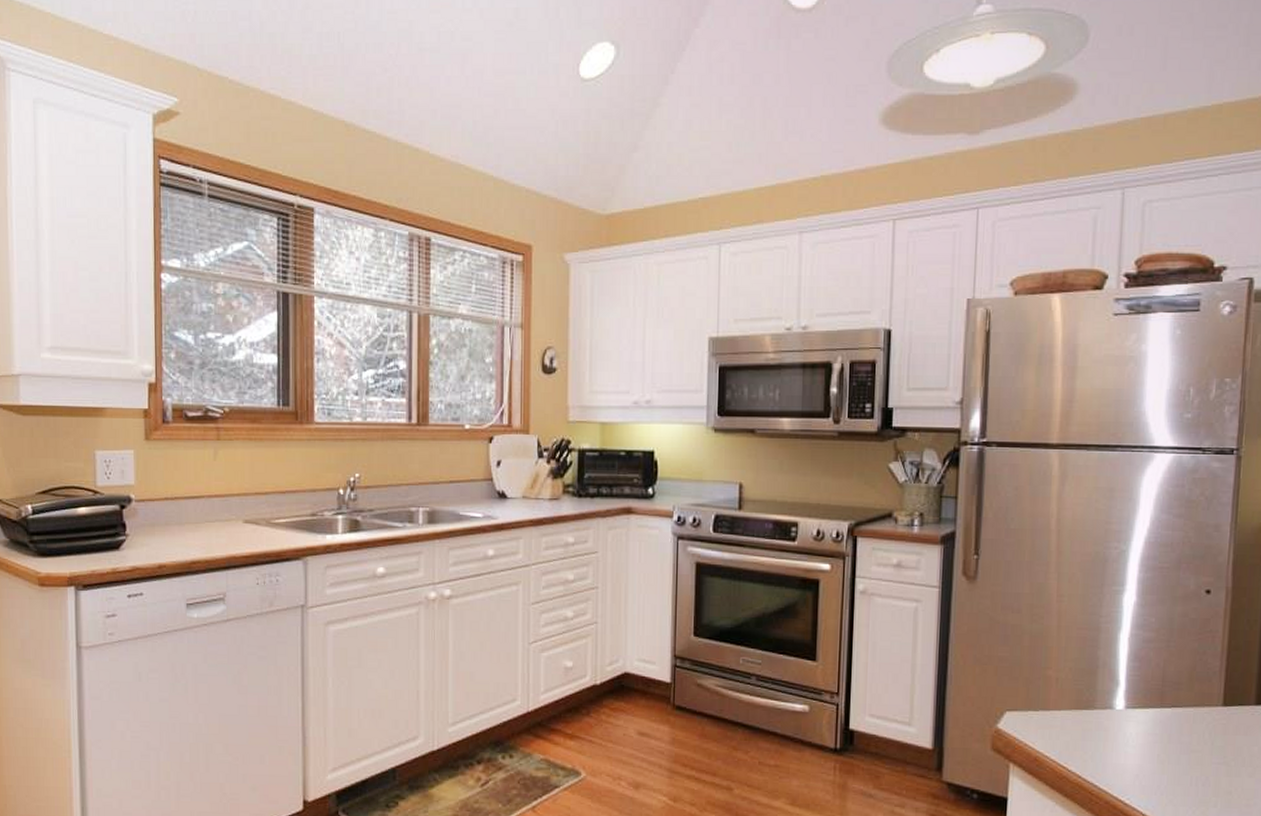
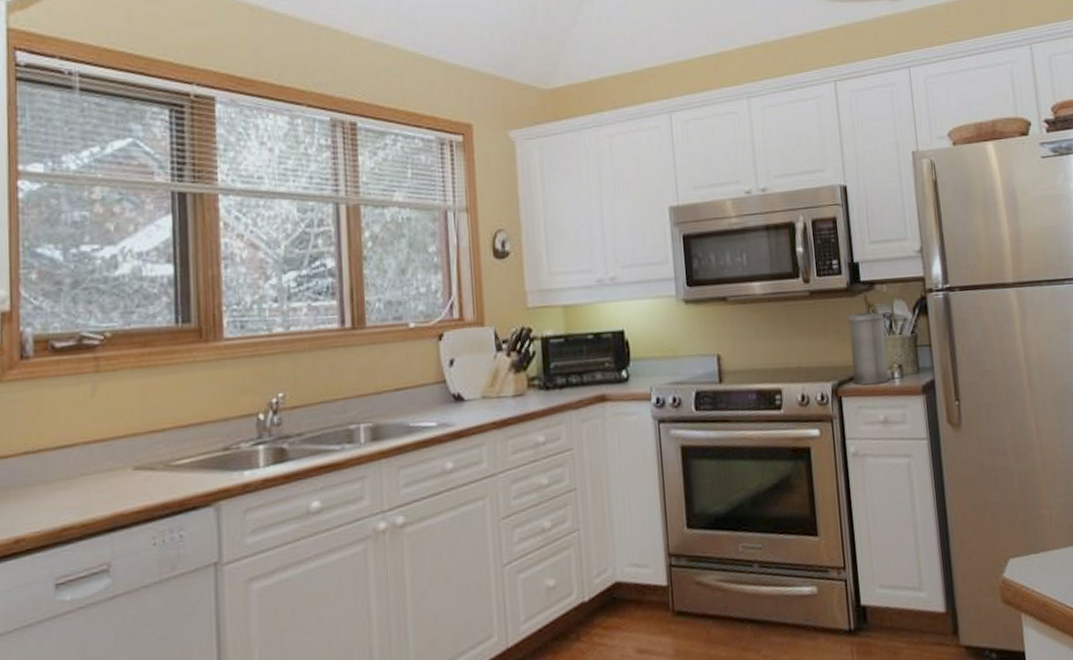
canister: none [871,459,912,530] -> present [847,312,890,386]

